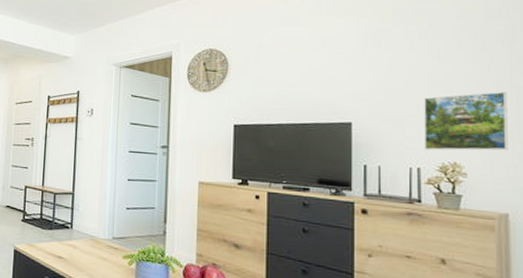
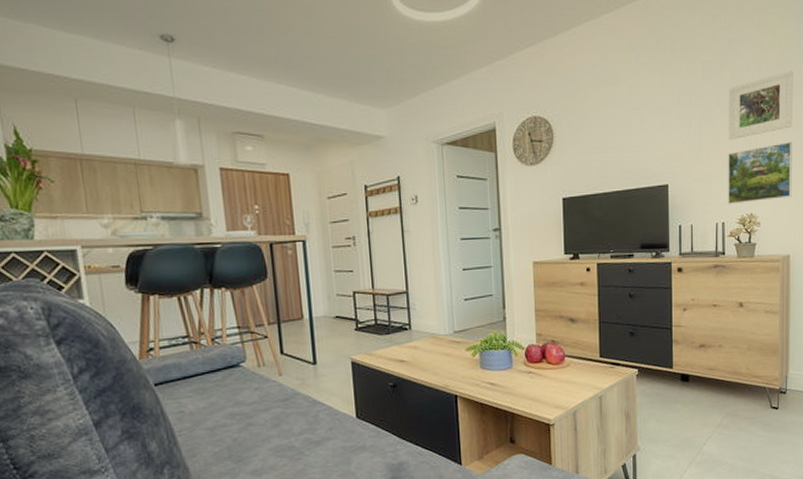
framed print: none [423,20,506,85] -> present [728,70,793,141]

